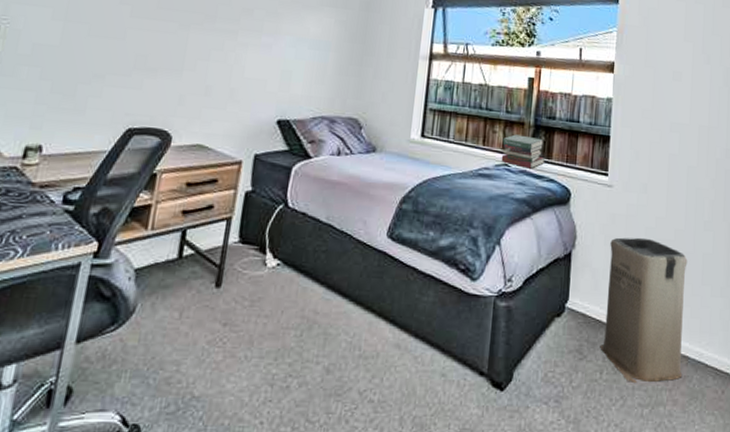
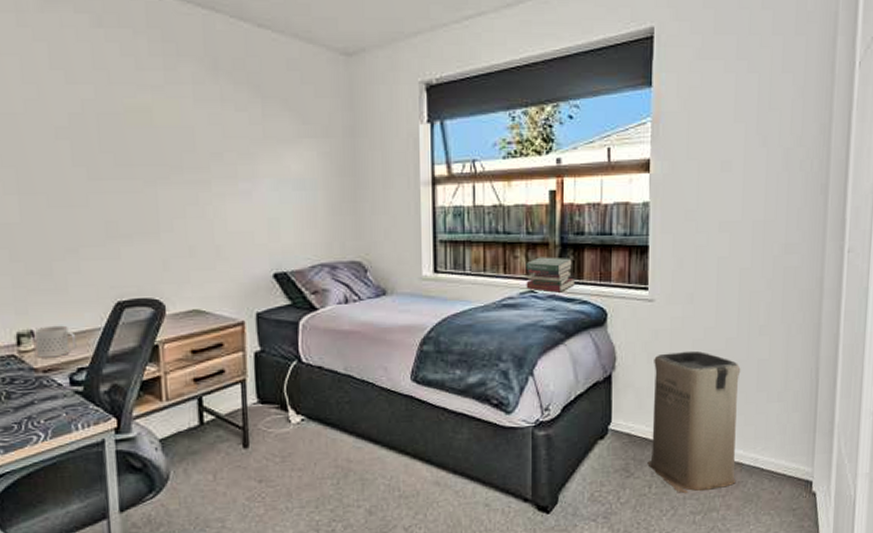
mug: none [37,142,81,175] -> present [34,325,77,359]

